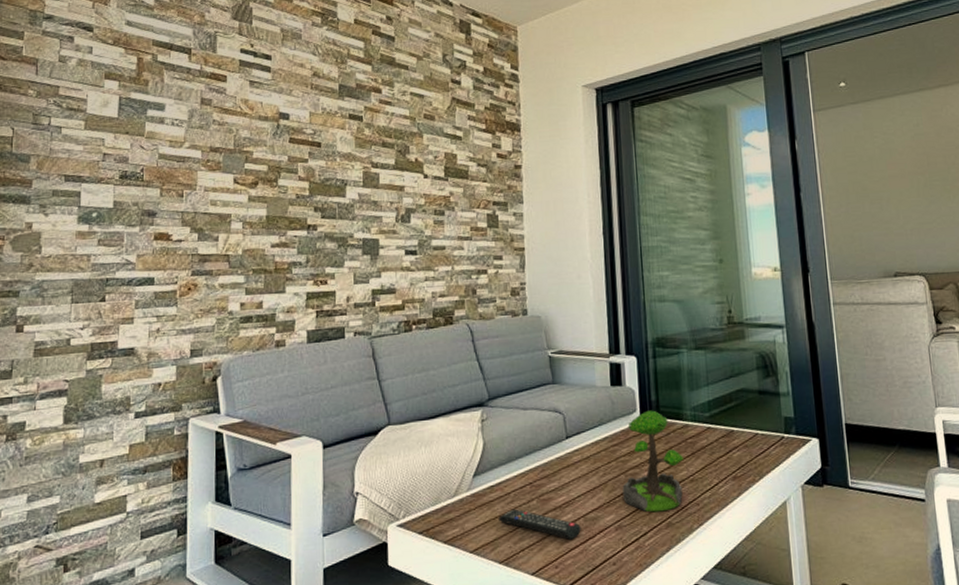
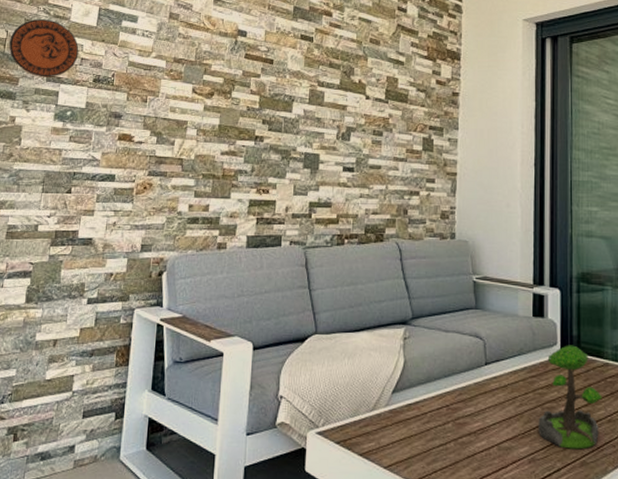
decorative plate: none [17,113,100,177] -> present [9,19,79,77]
remote control: present [499,508,581,539] -> none [414,429,494,467]

